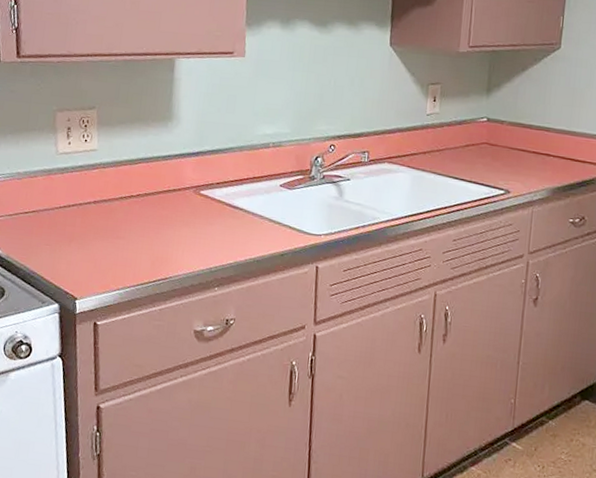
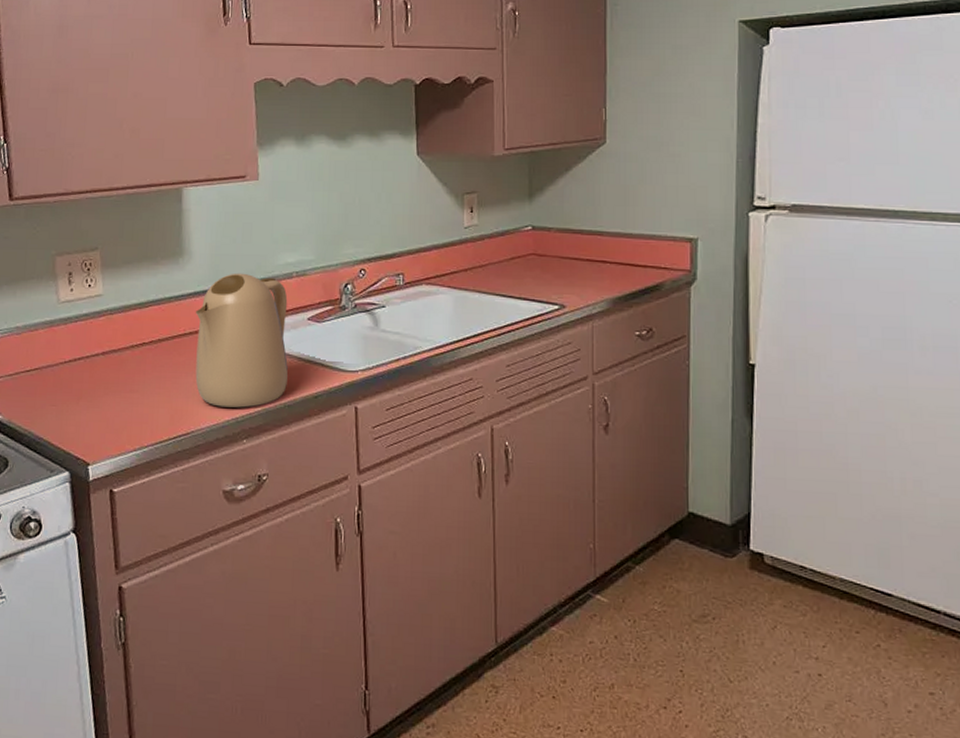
kettle: none [176,139,264,260] -> present [195,273,288,408]

